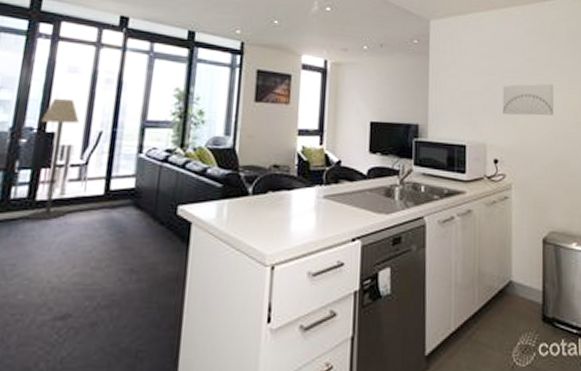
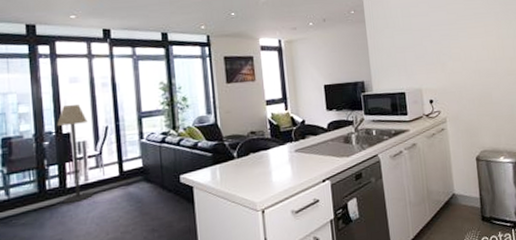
wall art: present [503,84,554,116] -> none [430,31,475,63]

